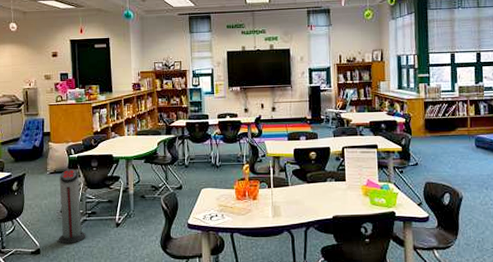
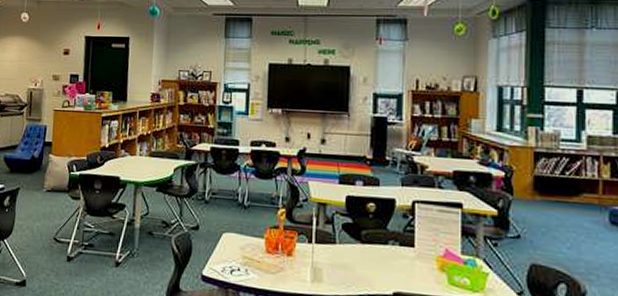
air purifier: present [59,169,86,245] -> none [48,188,80,280]

